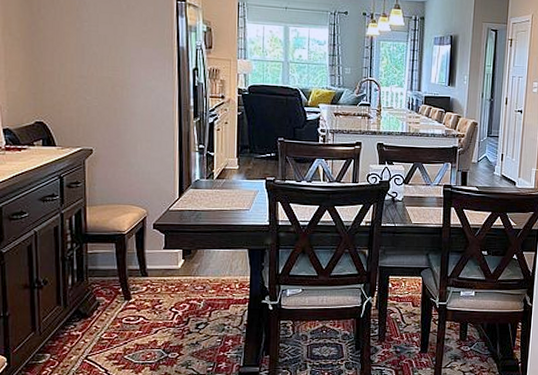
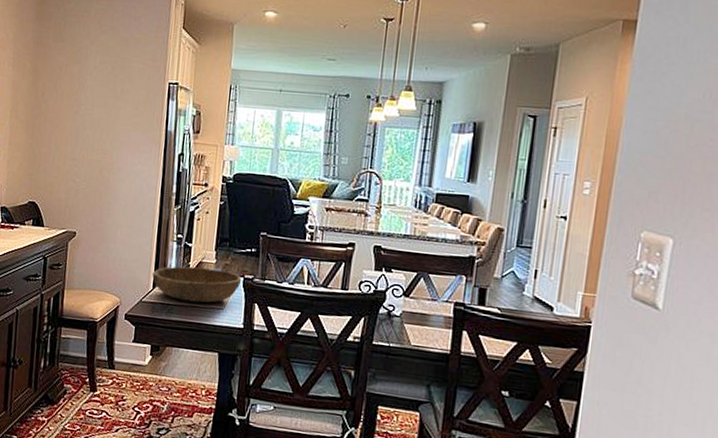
bowl: none [177,174,264,206] -> present [152,266,242,303]

